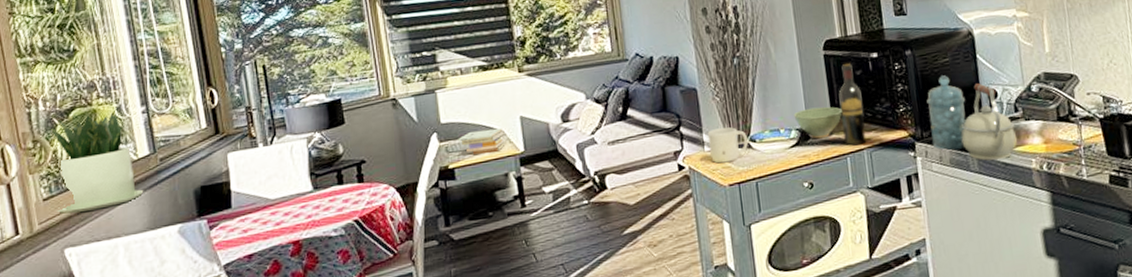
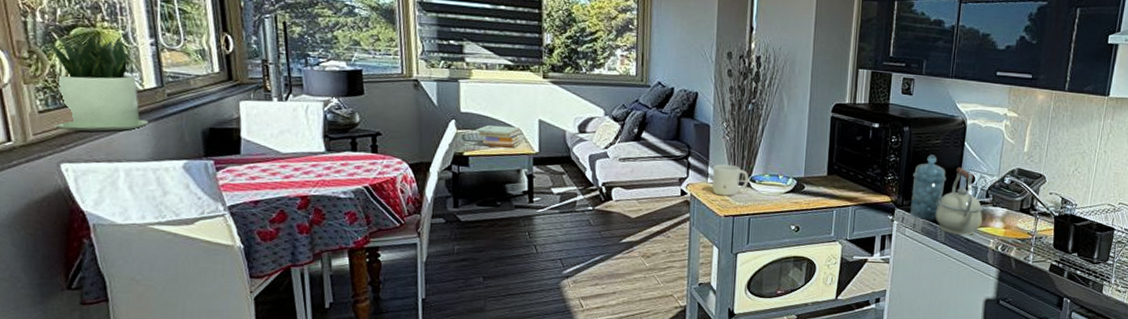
bowl: present [793,106,842,139] -> none [794,161,838,190]
wine bottle: present [838,64,867,146] -> none [833,128,858,202]

